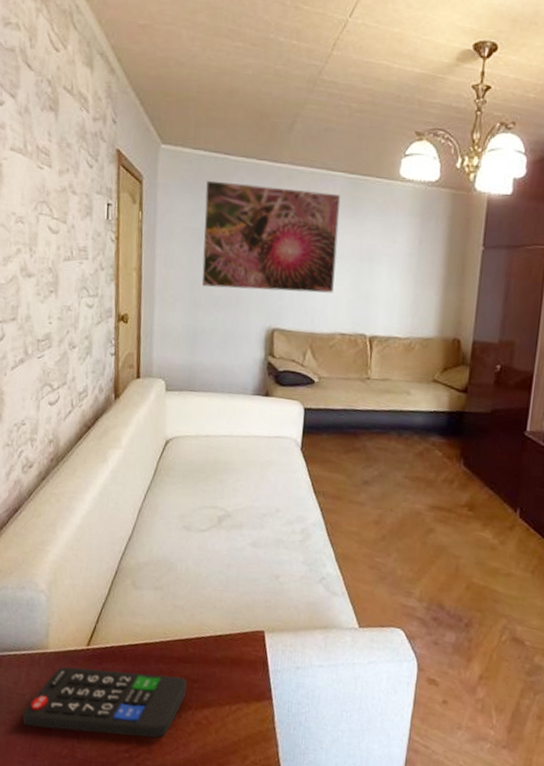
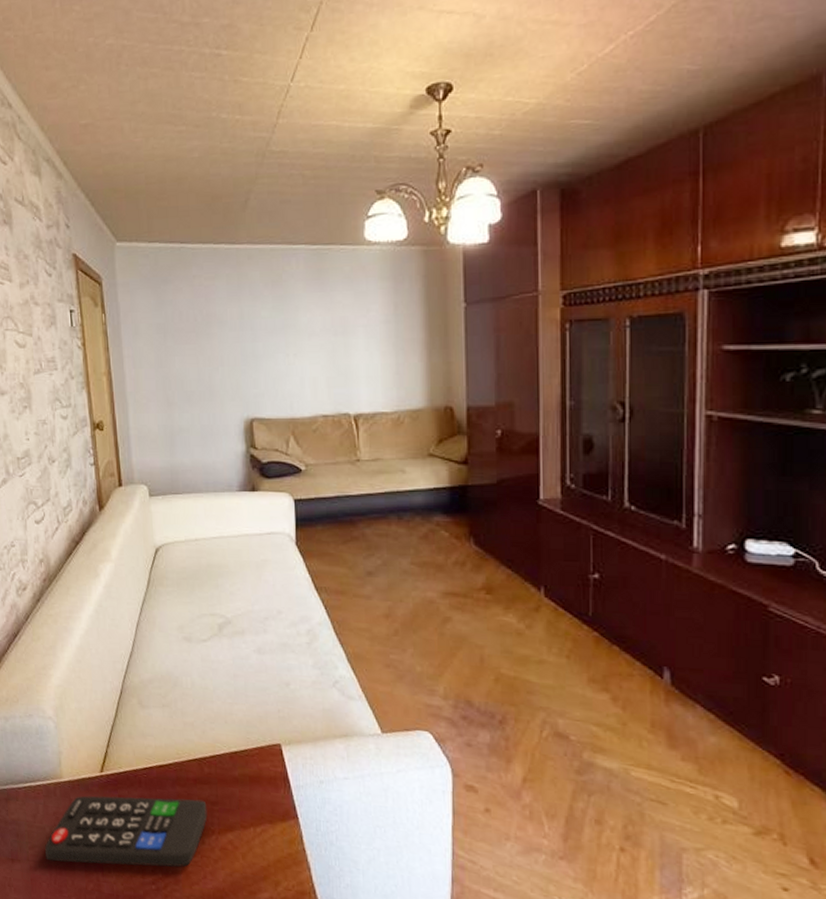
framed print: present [201,180,341,293] -> none [166,268,309,384]

